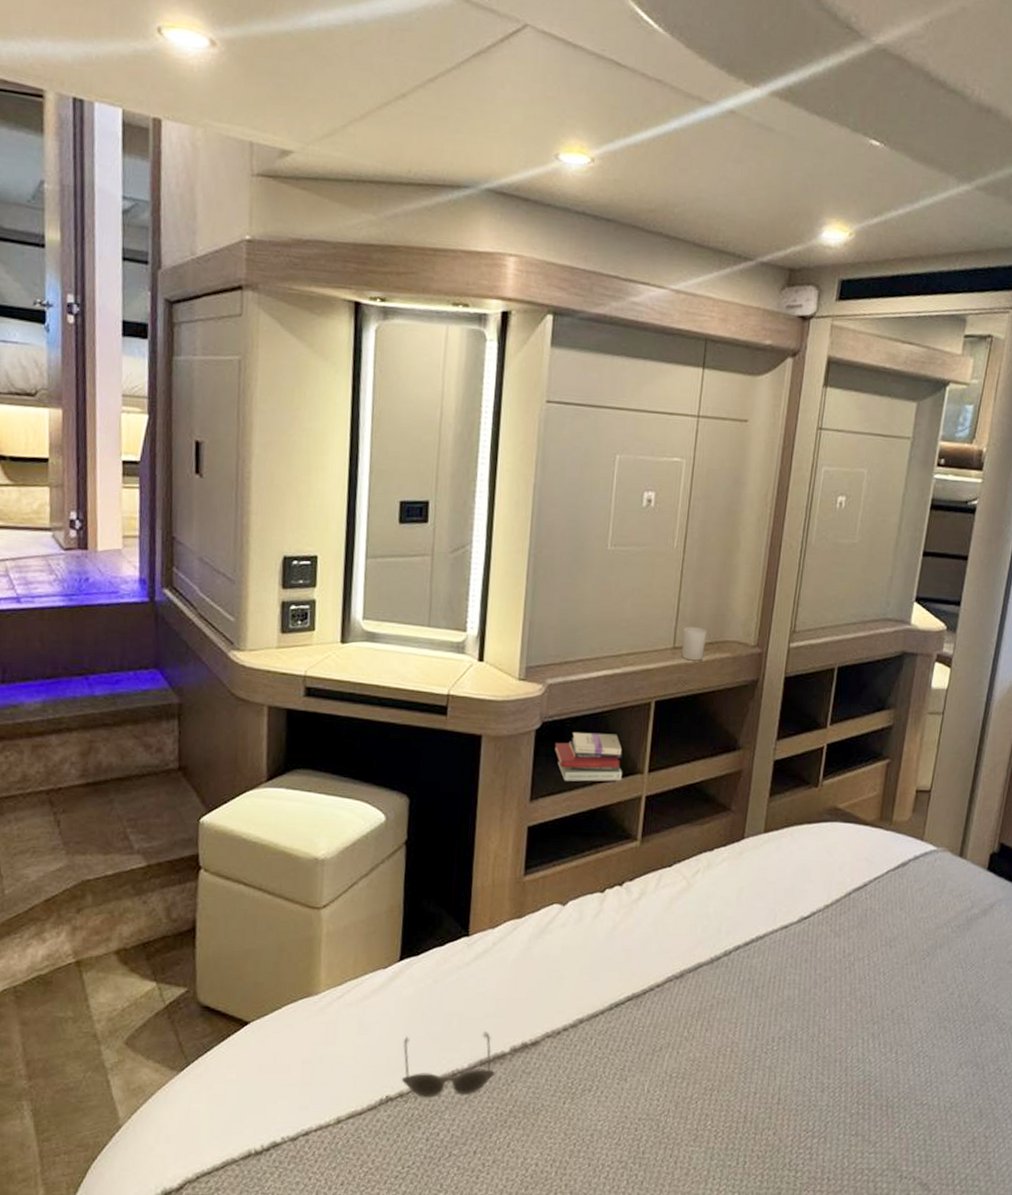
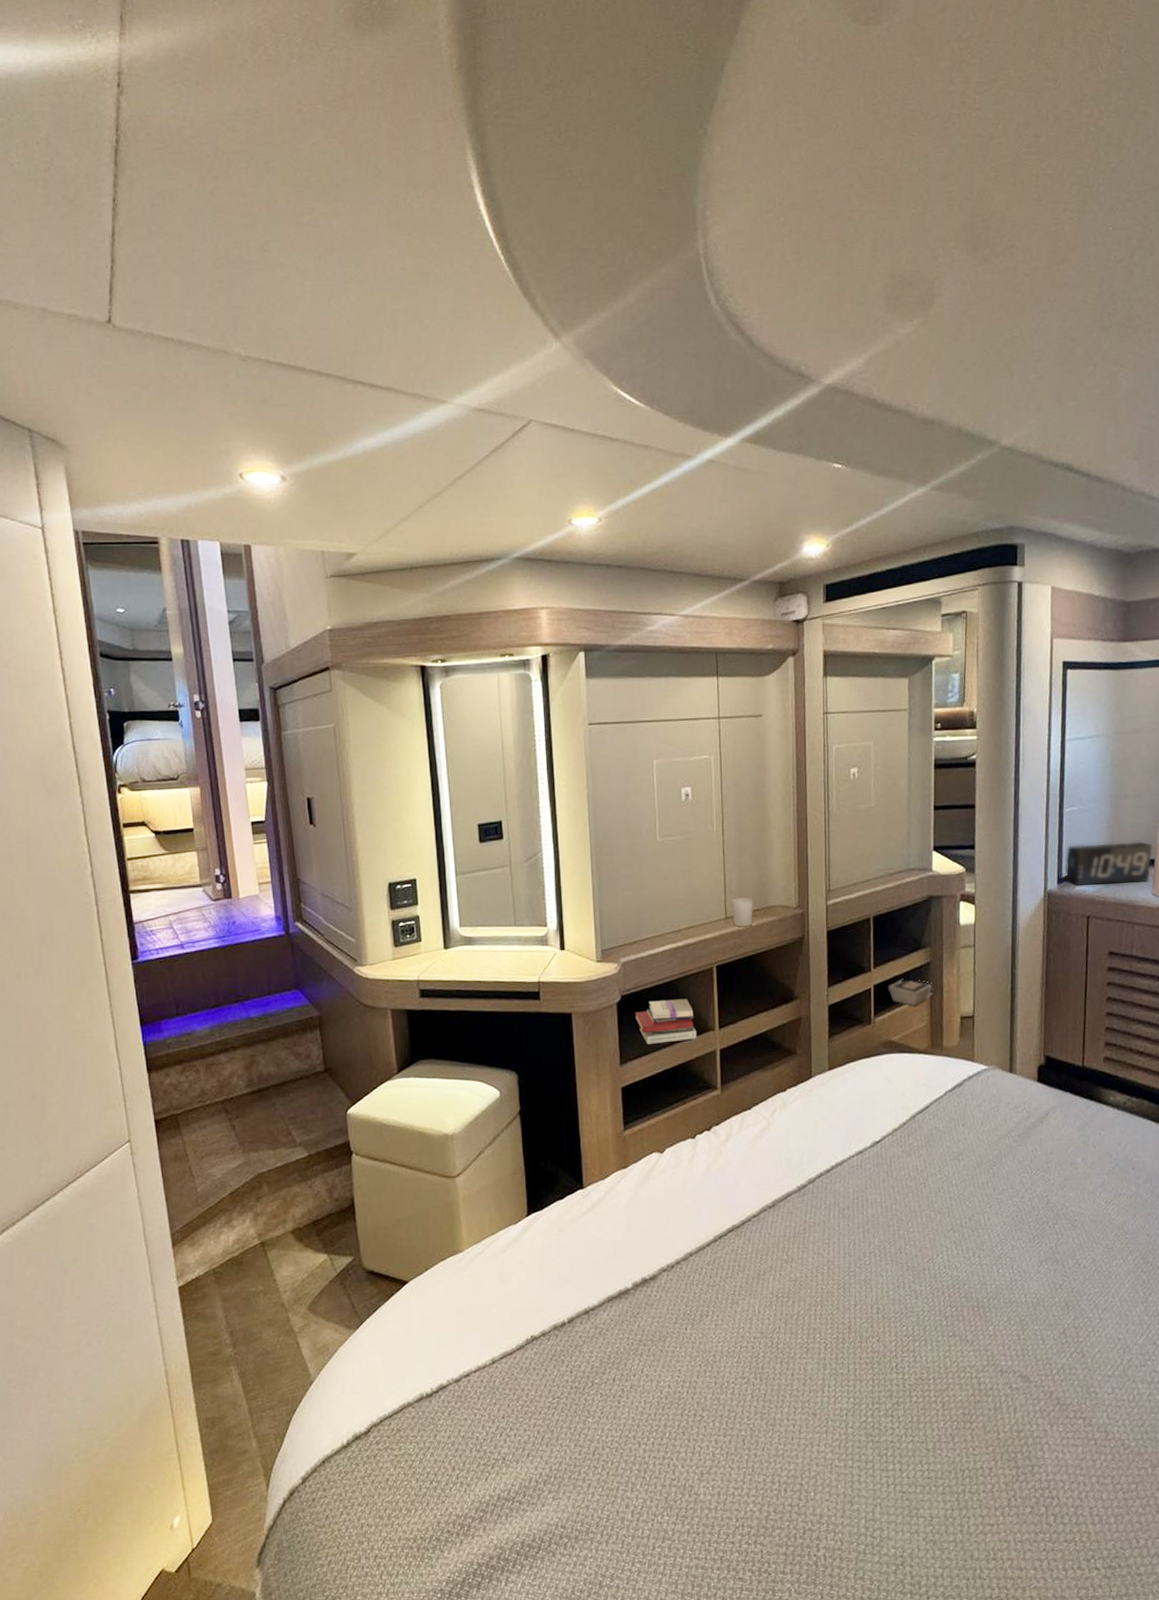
sunglasses: present [401,1032,495,1097] -> none [540,1271,622,1334]
decorative box: none [842,740,892,773] -> present [887,979,934,1007]

